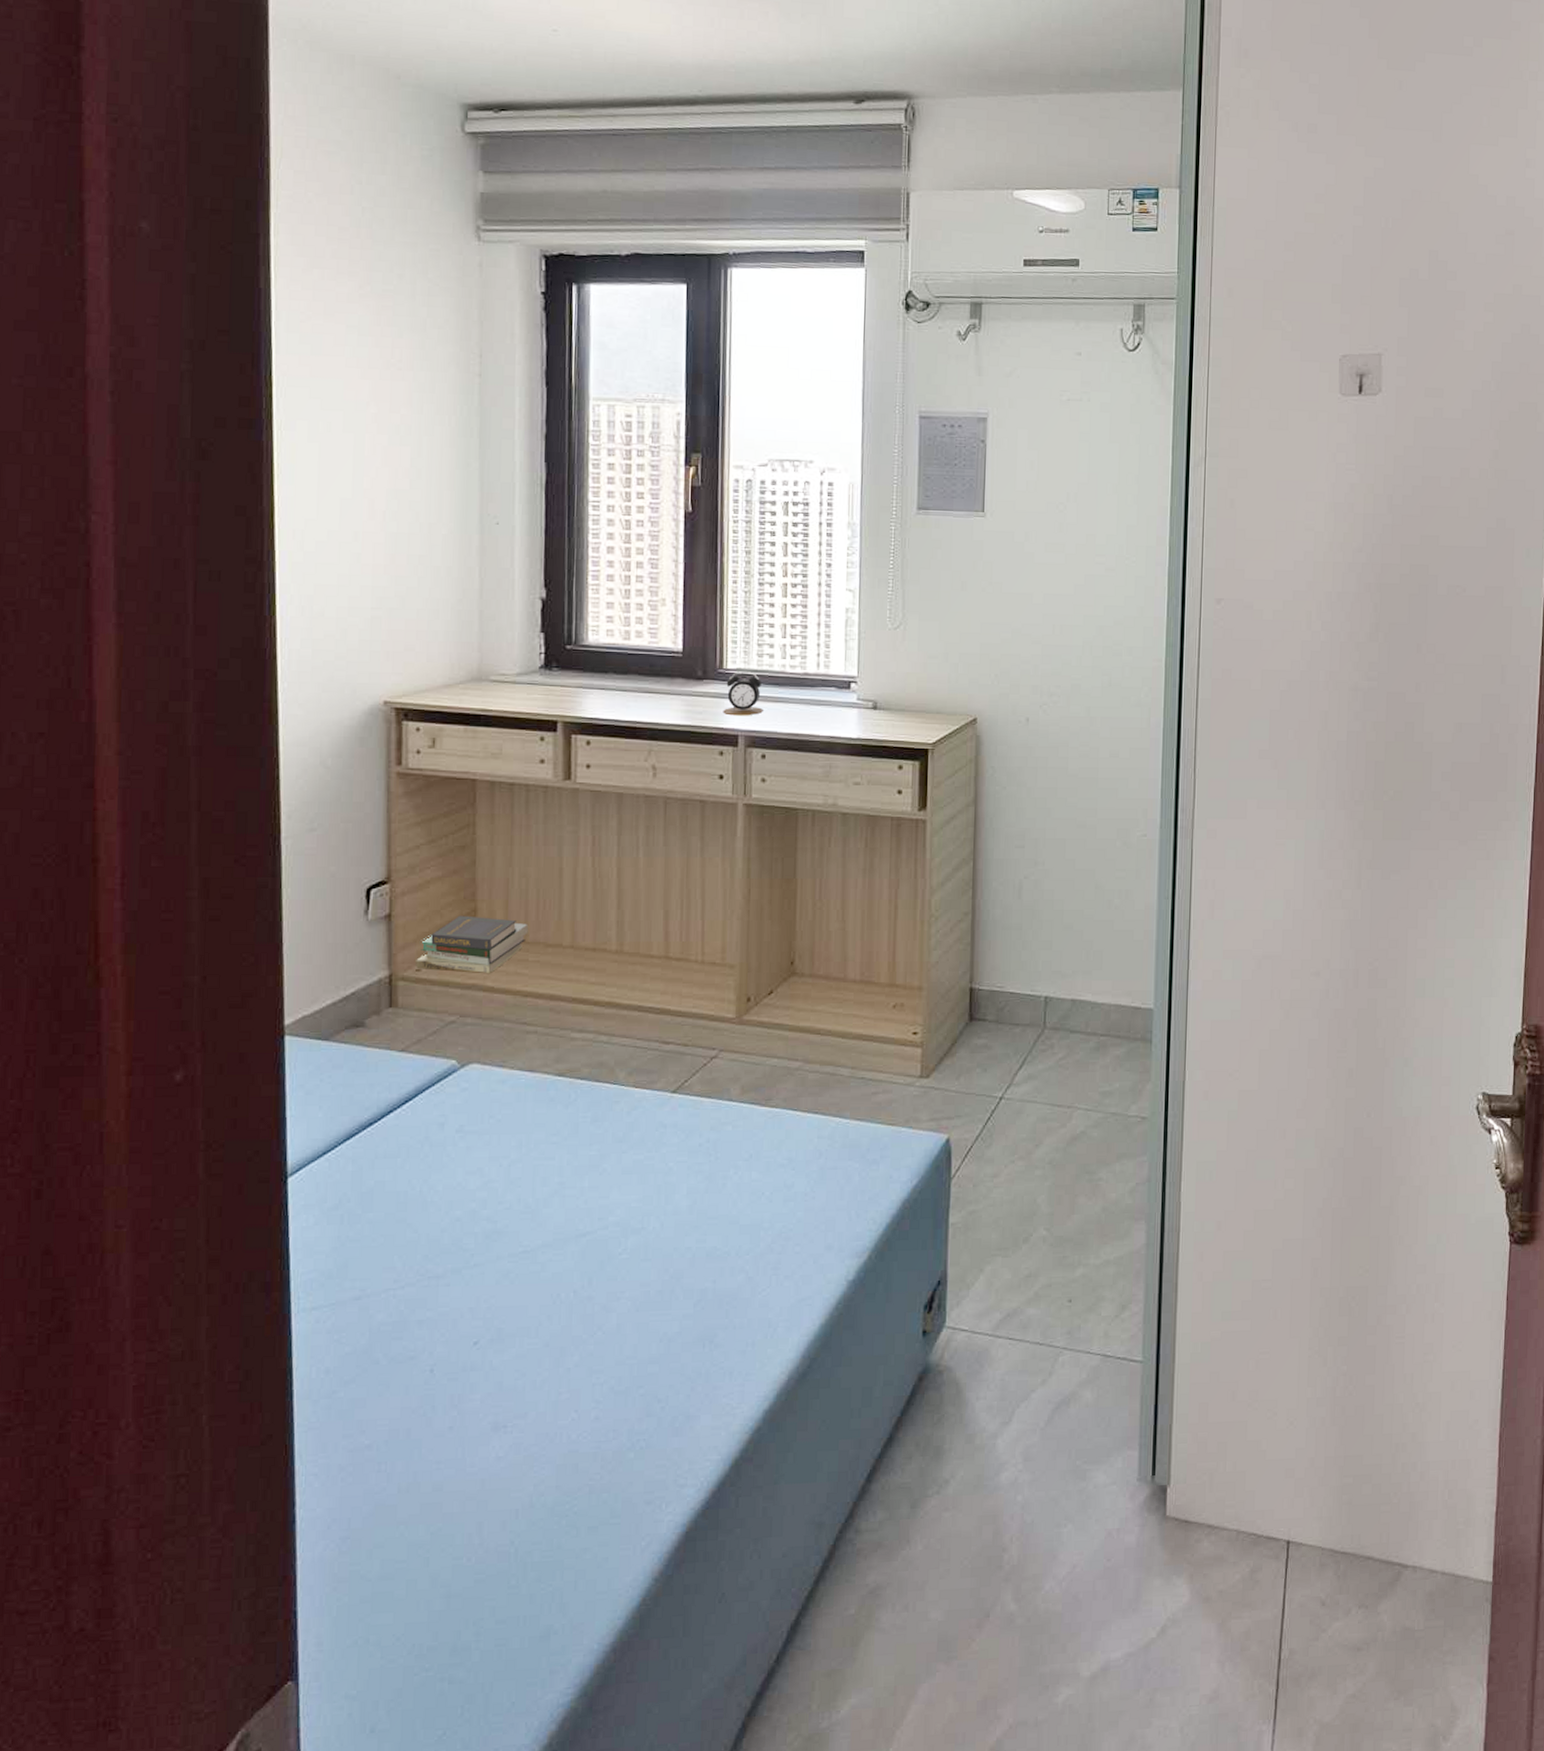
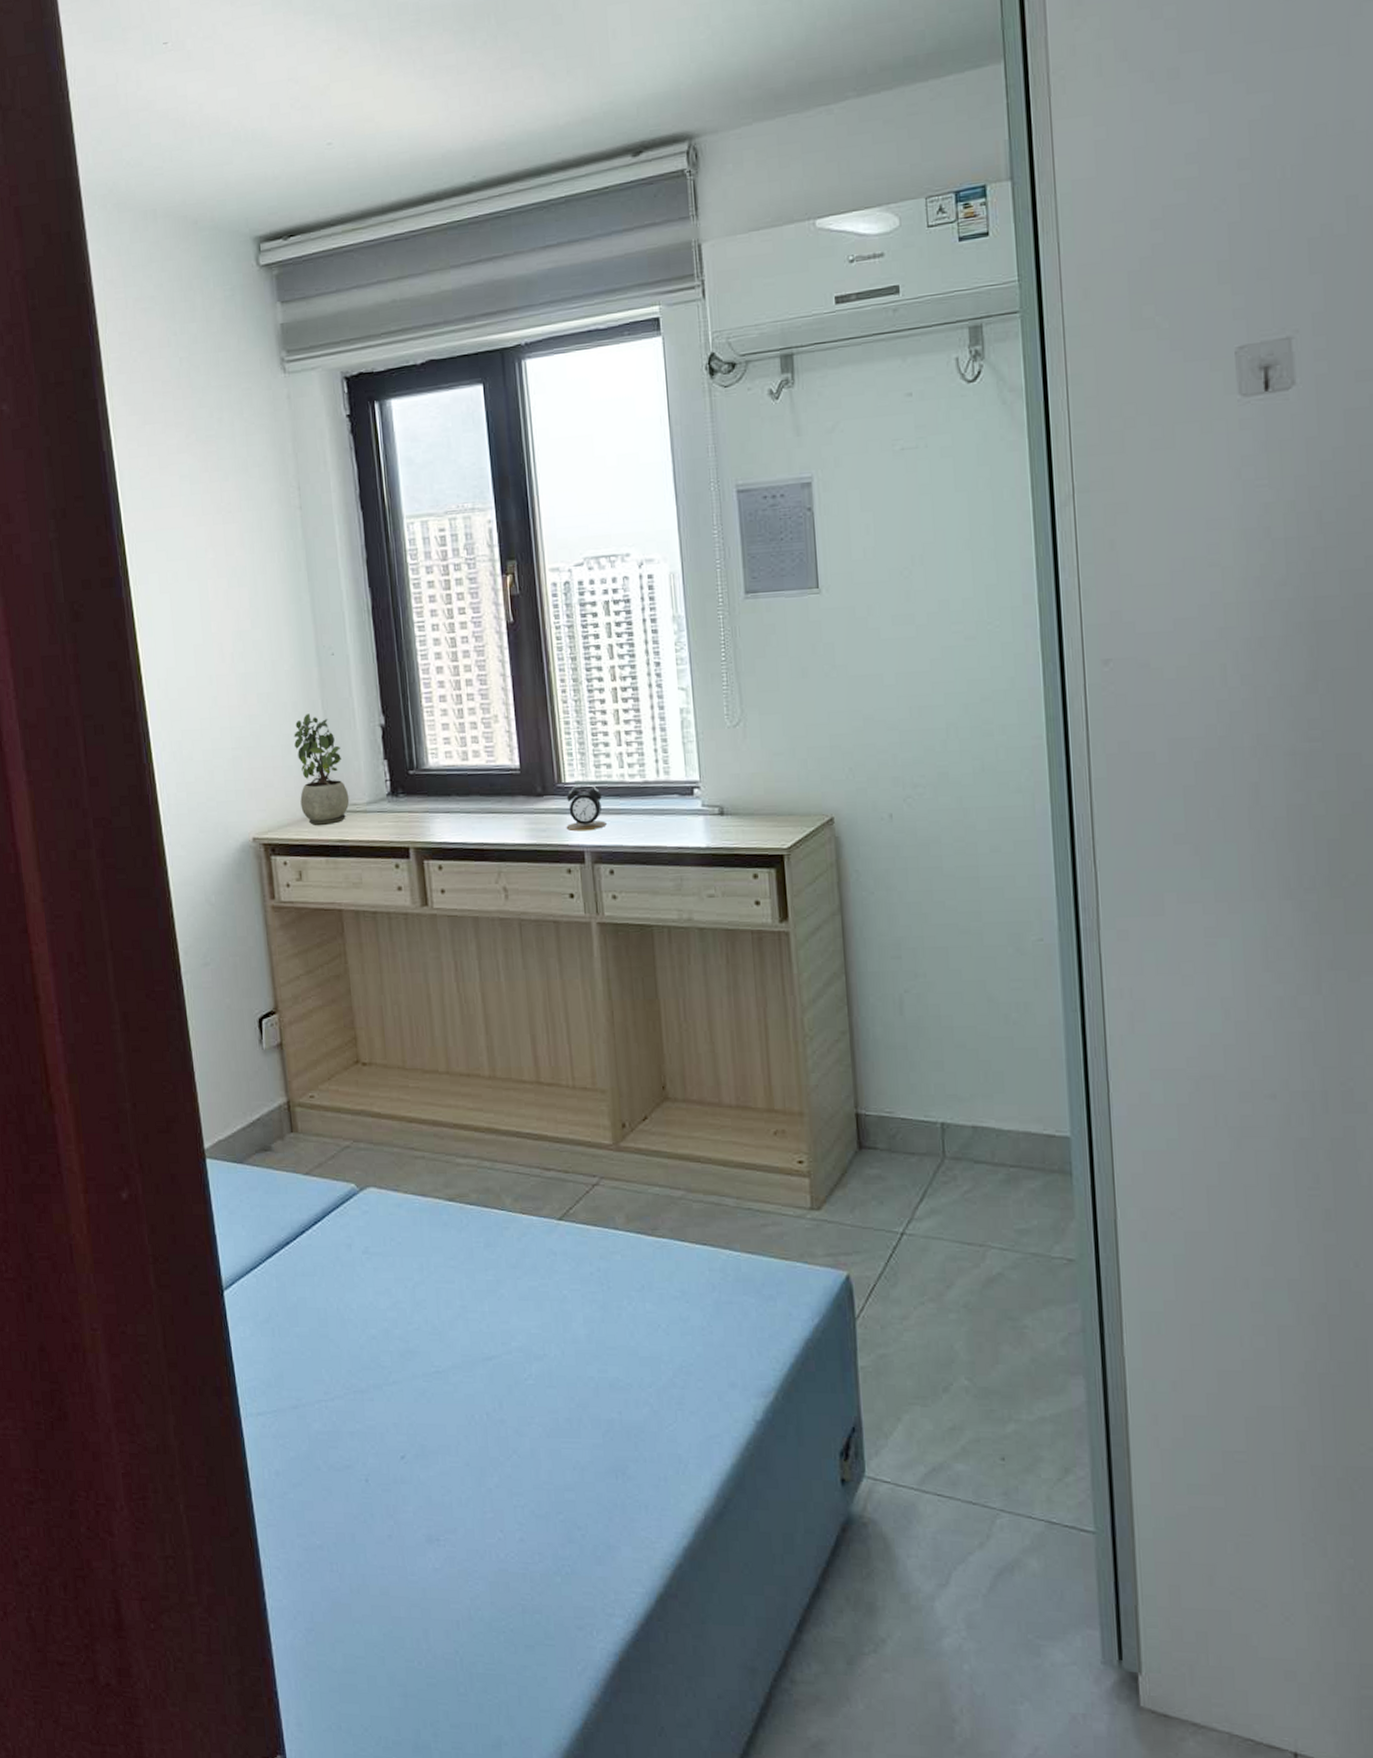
books: present [416,915,529,974] -> none [309,1043,406,1100]
potted plant: none [443,580,498,694] -> present [294,713,350,826]

